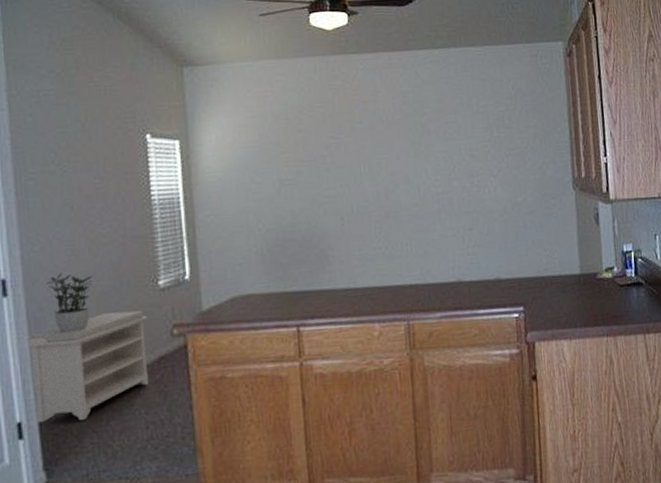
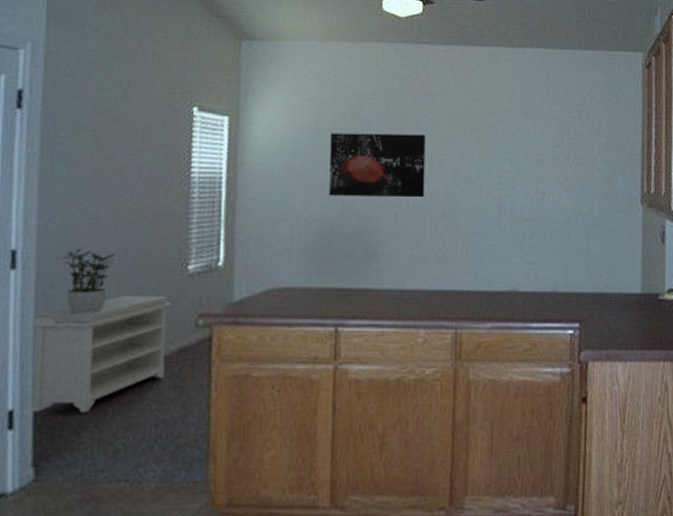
wall art: none [274,141,367,207] -> present [329,133,425,198]

